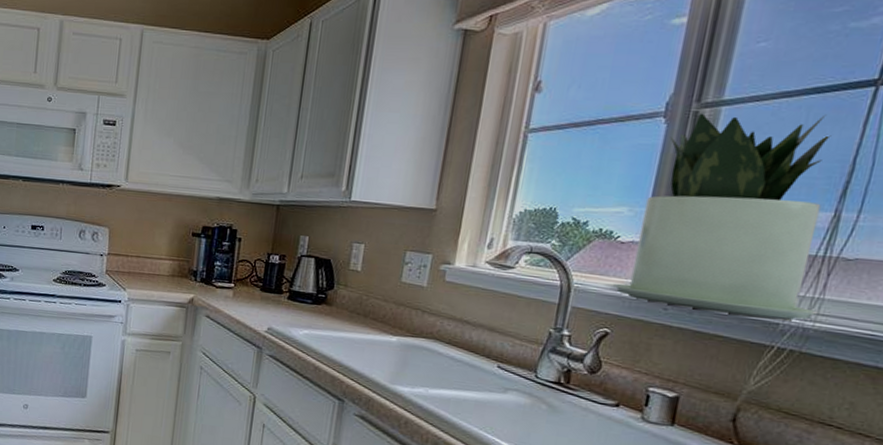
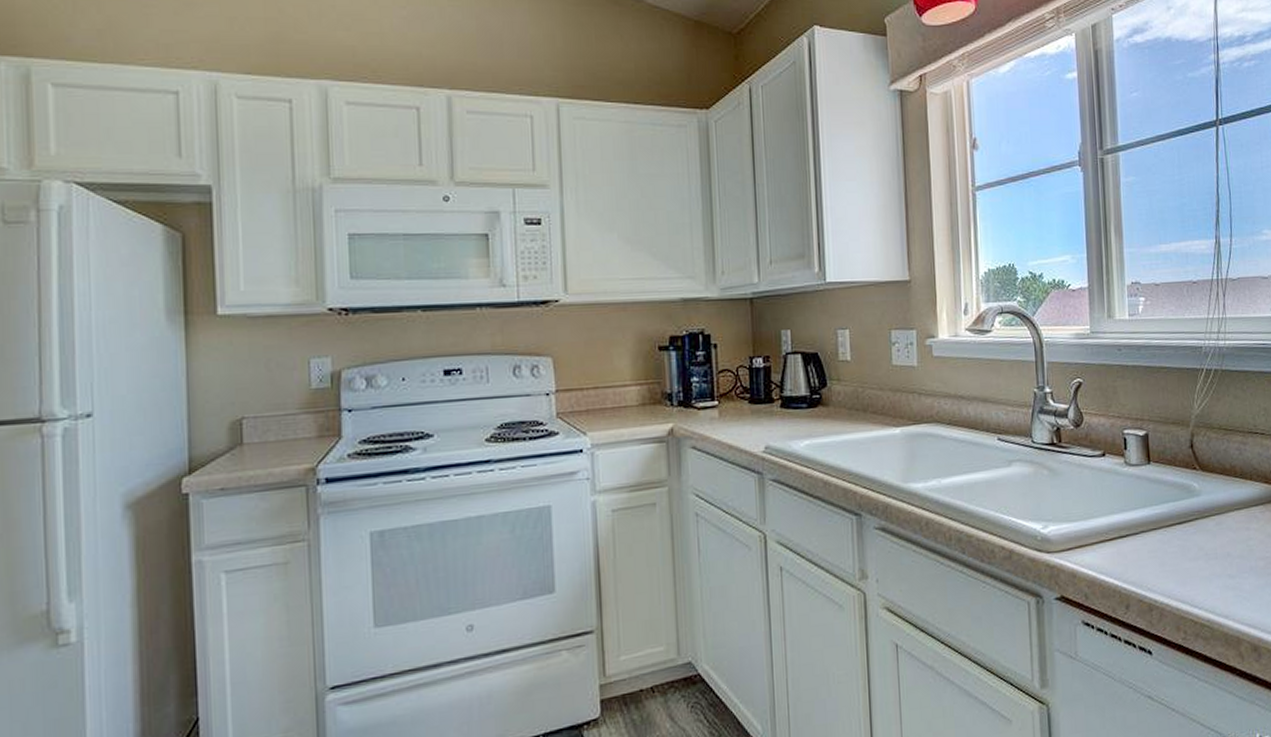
planter: present [613,114,832,320] -> none [1076,153,1226,345]

